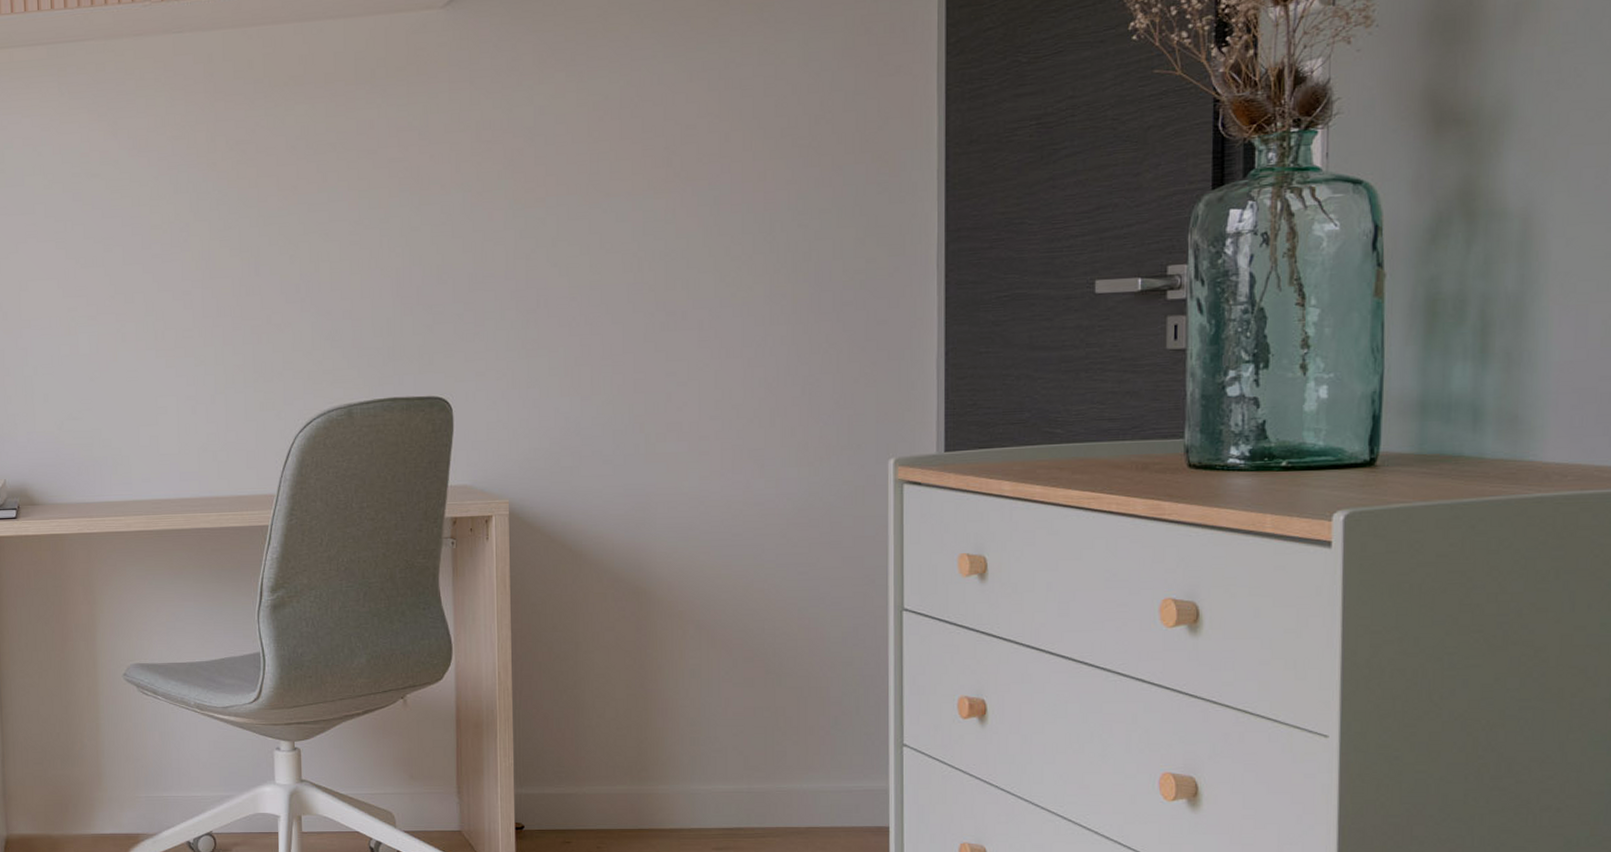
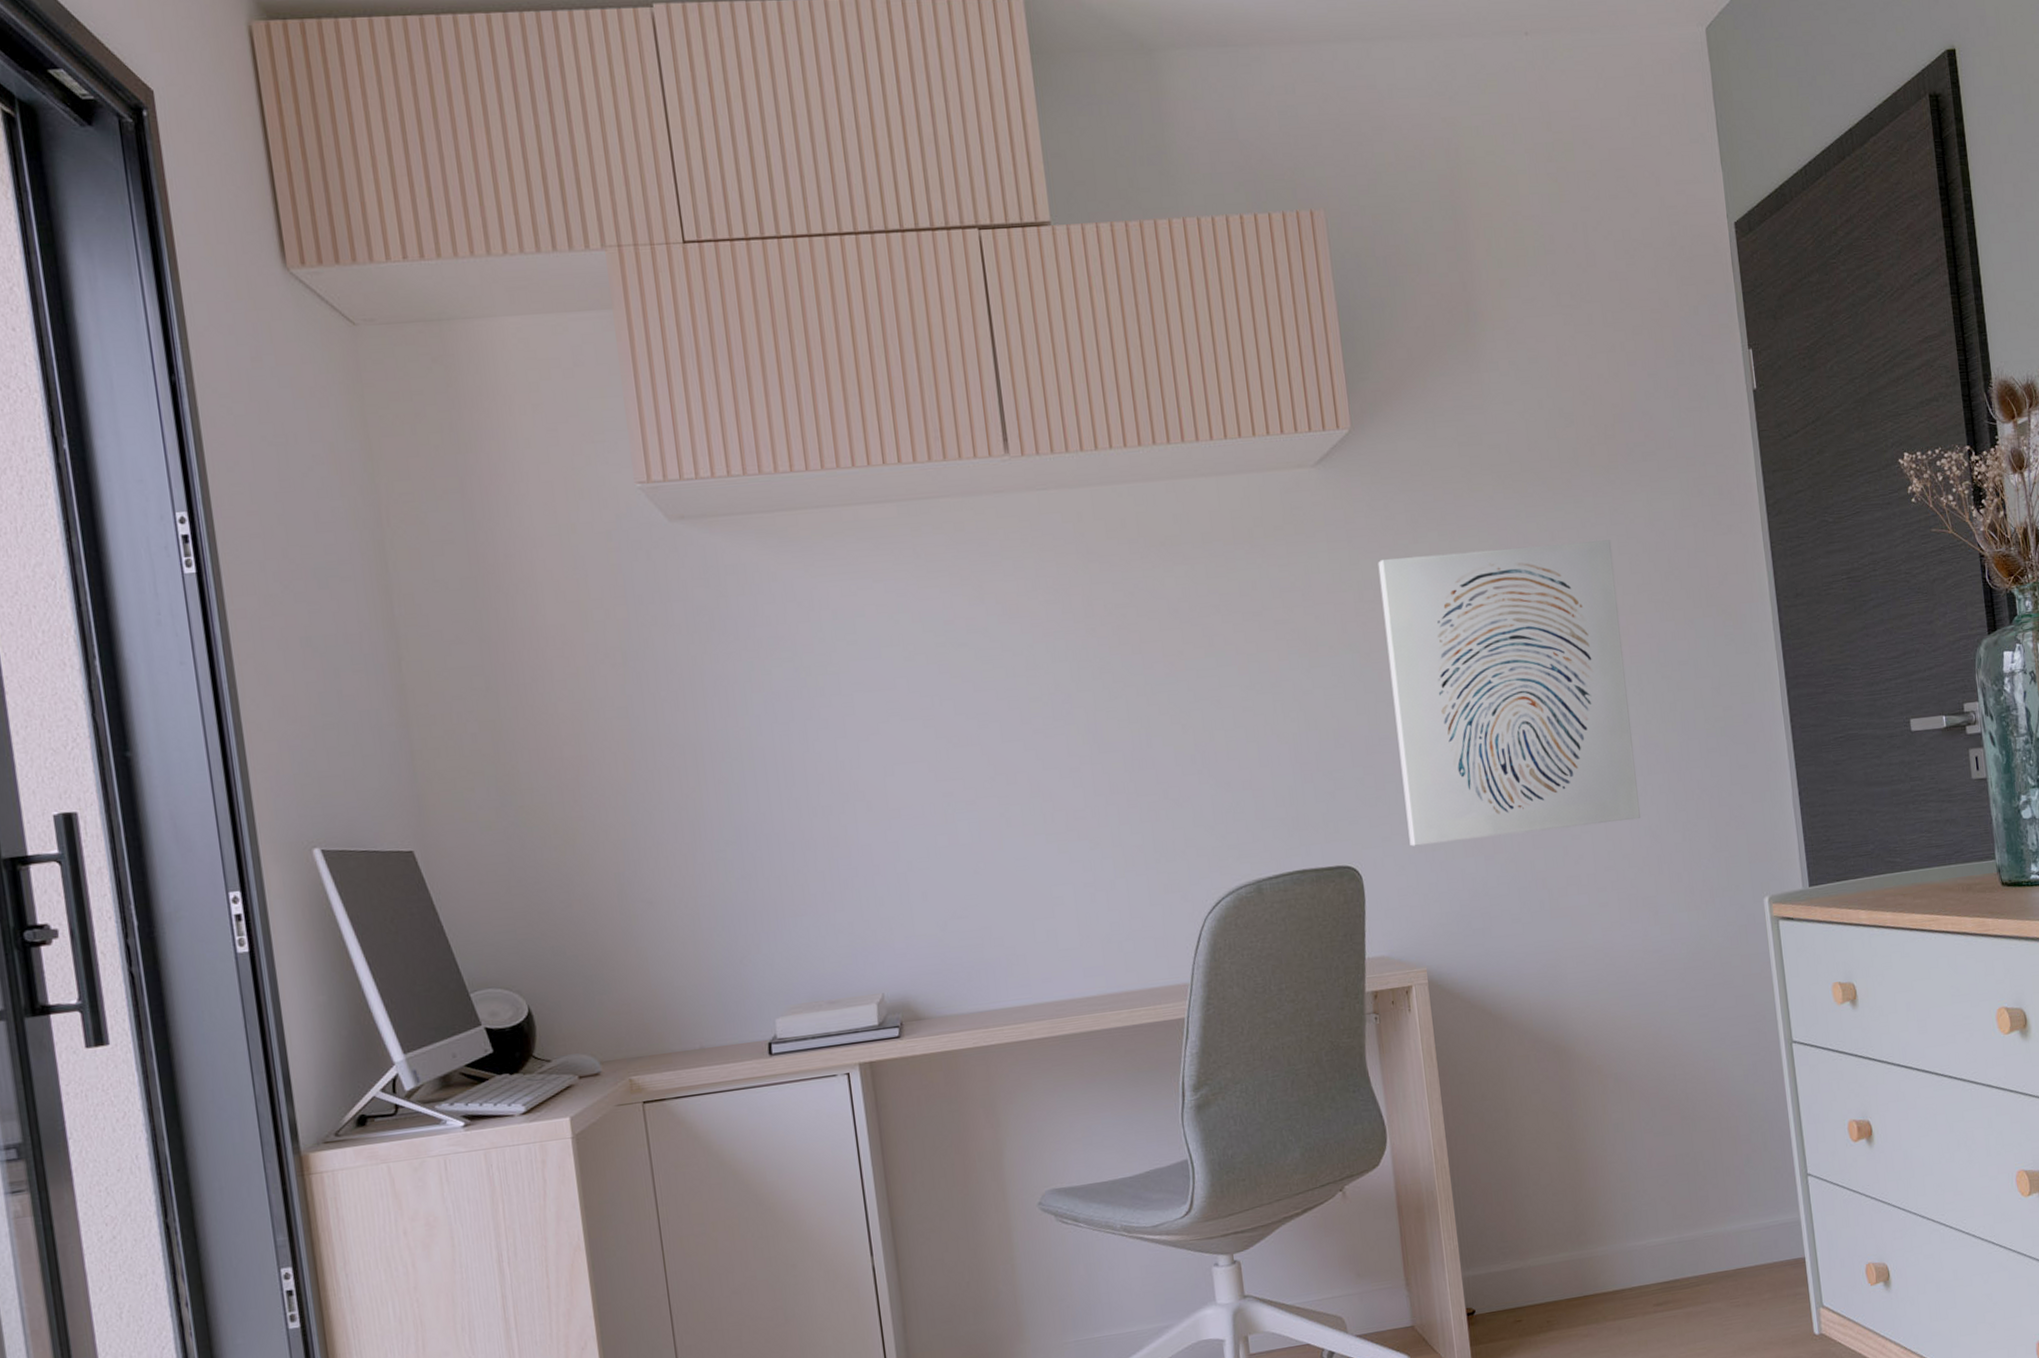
wall art: none [499,81,757,382] -> present [1378,540,1640,846]

